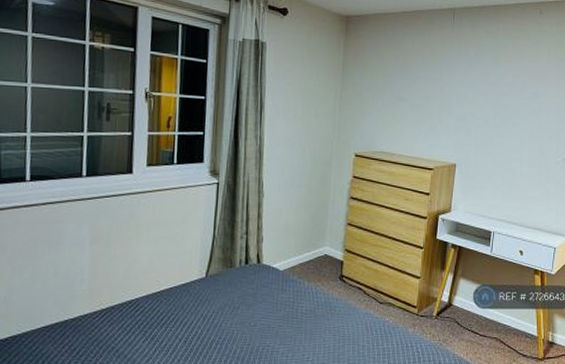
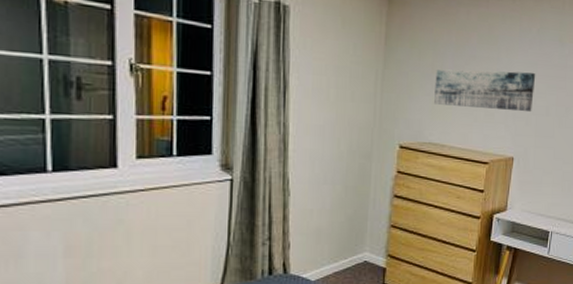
wall art: none [385,89,475,124] -> present [434,69,536,113]

